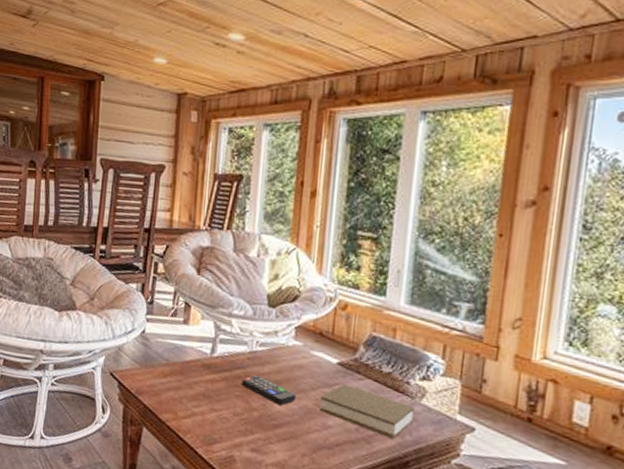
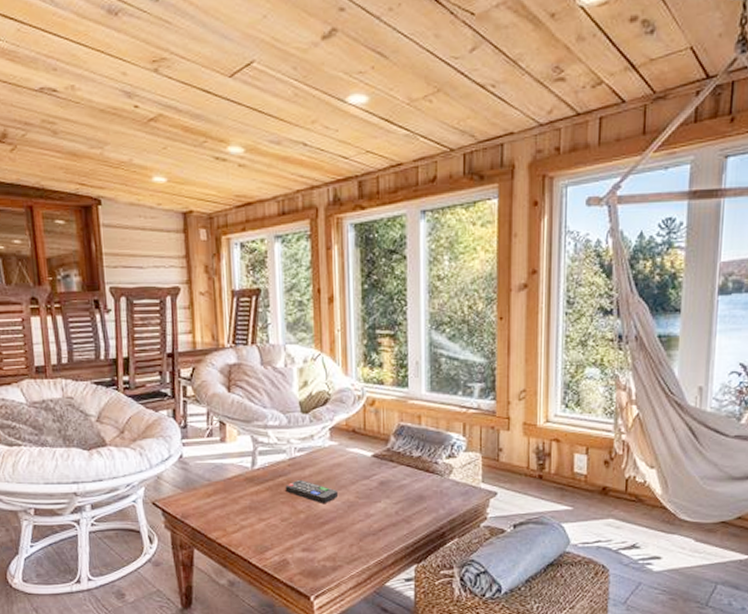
book: present [320,384,415,440] -> none [360,474,445,516]

